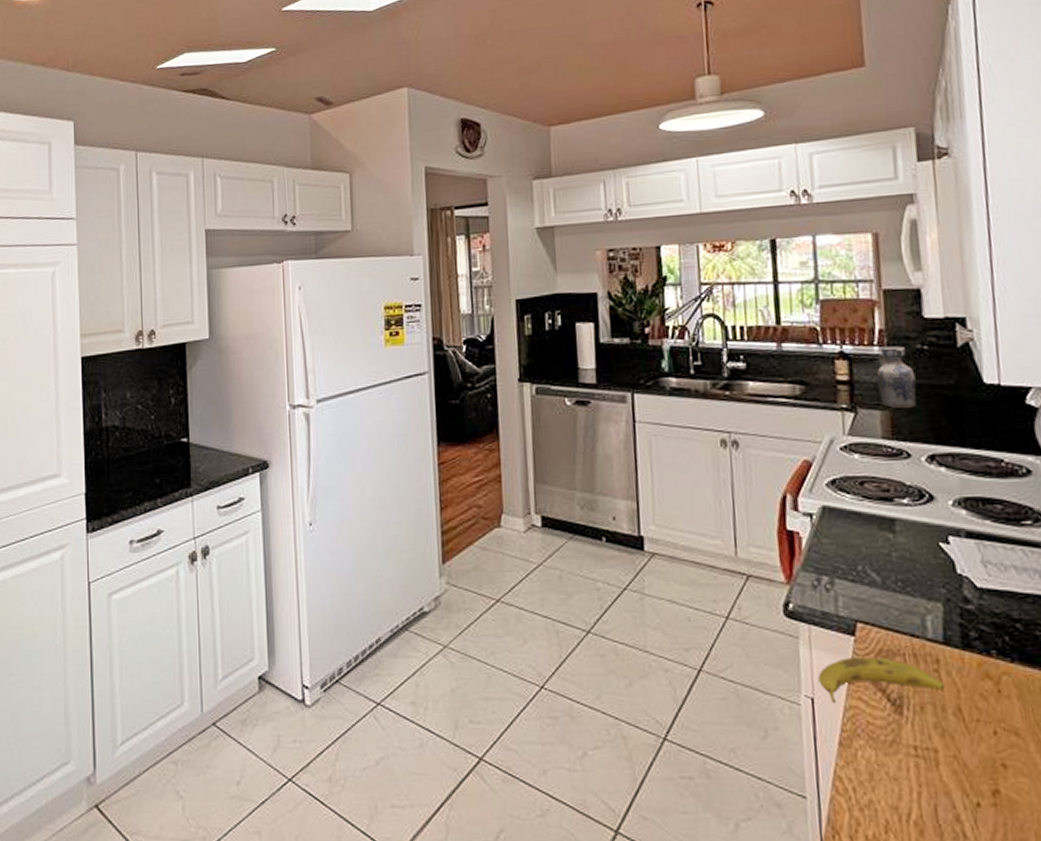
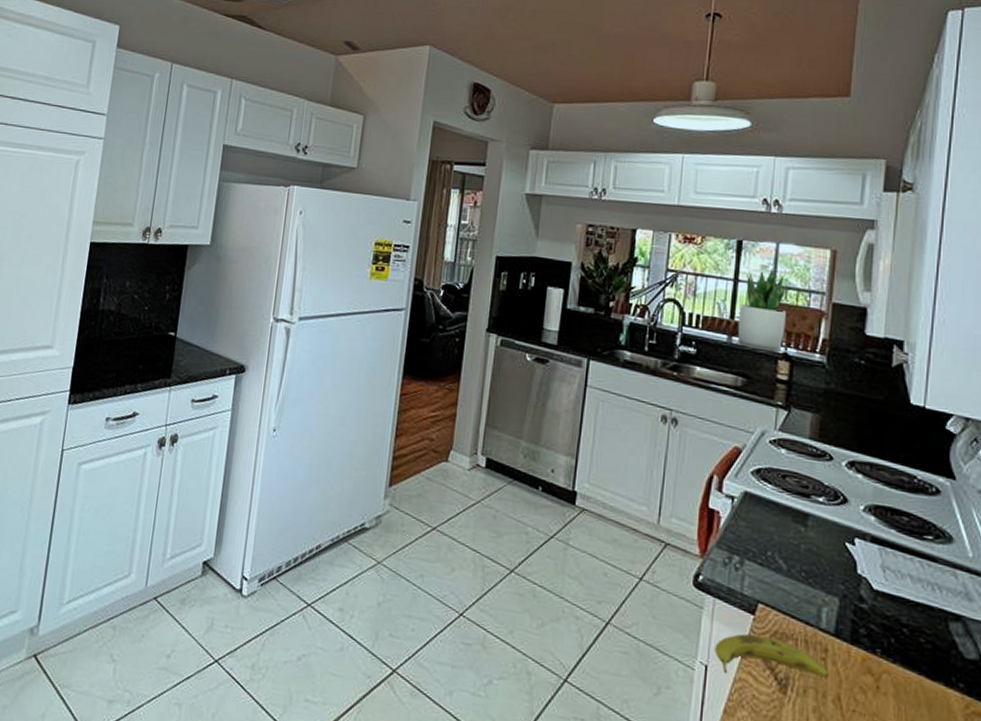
planter: none [784,262,838,354] -> present [737,267,788,353]
ceramic jug: present [876,346,917,410] -> none [813,355,849,416]

